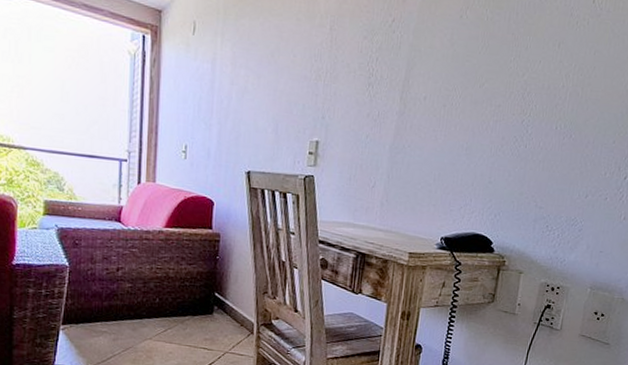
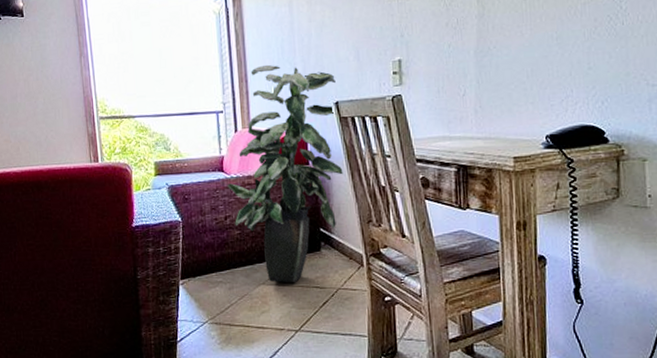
indoor plant: none [123,120,251,341] -> present [227,64,343,282]

